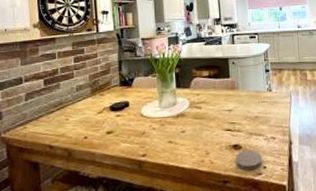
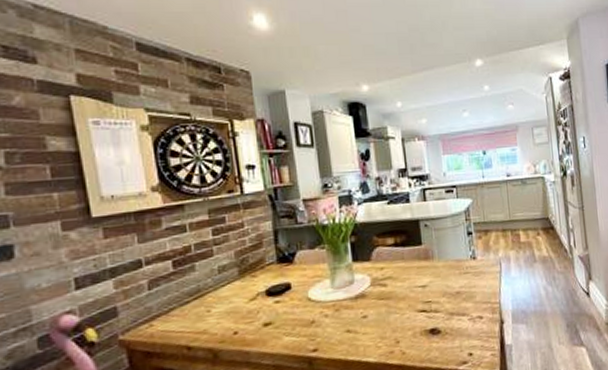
coaster: present [235,149,263,171] -> none [432,333,468,360]

